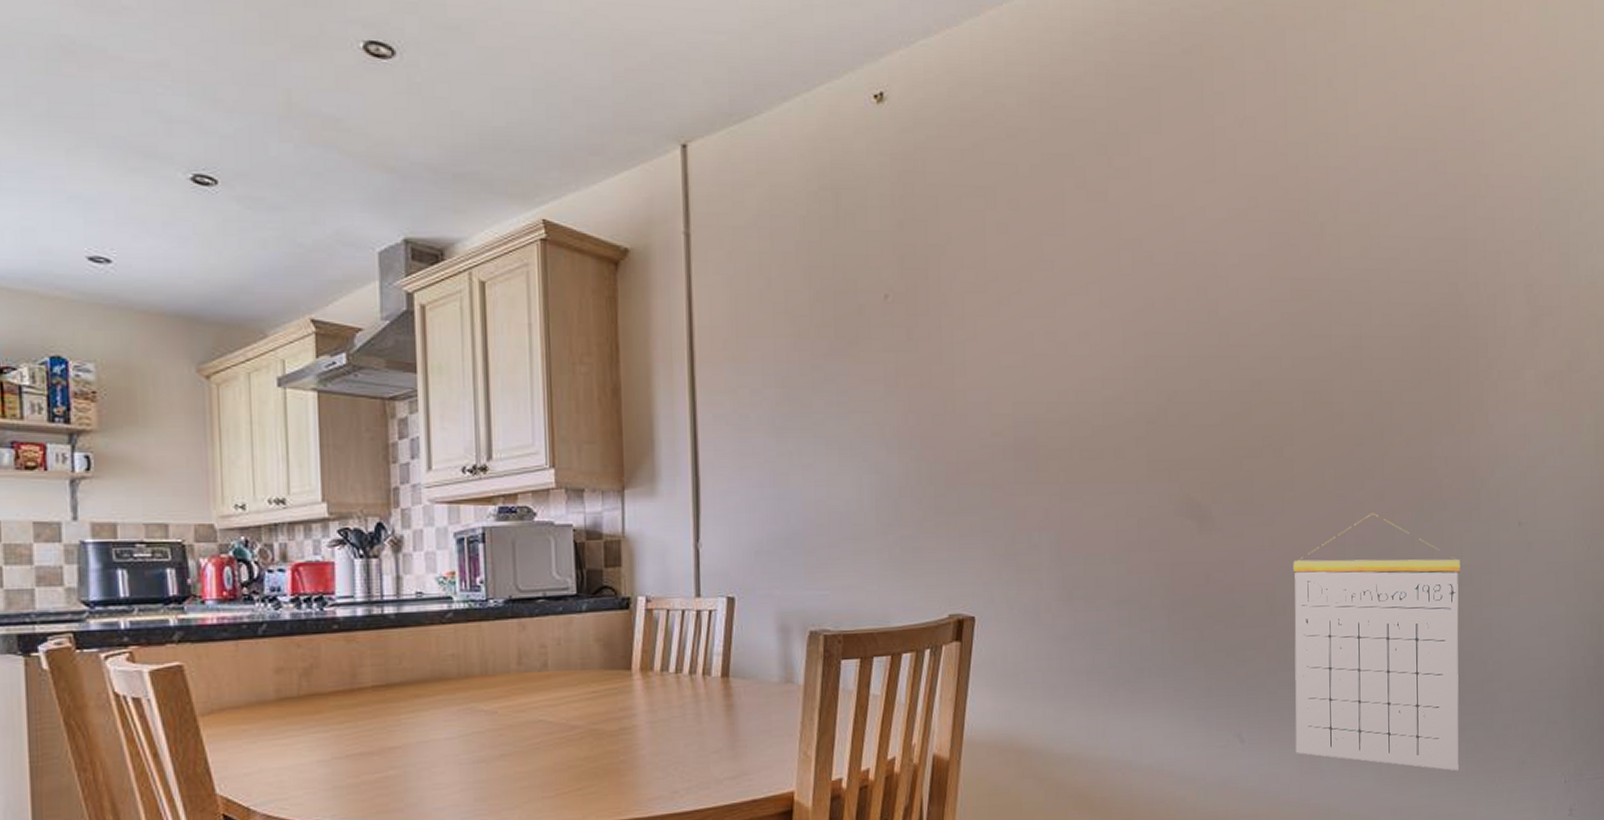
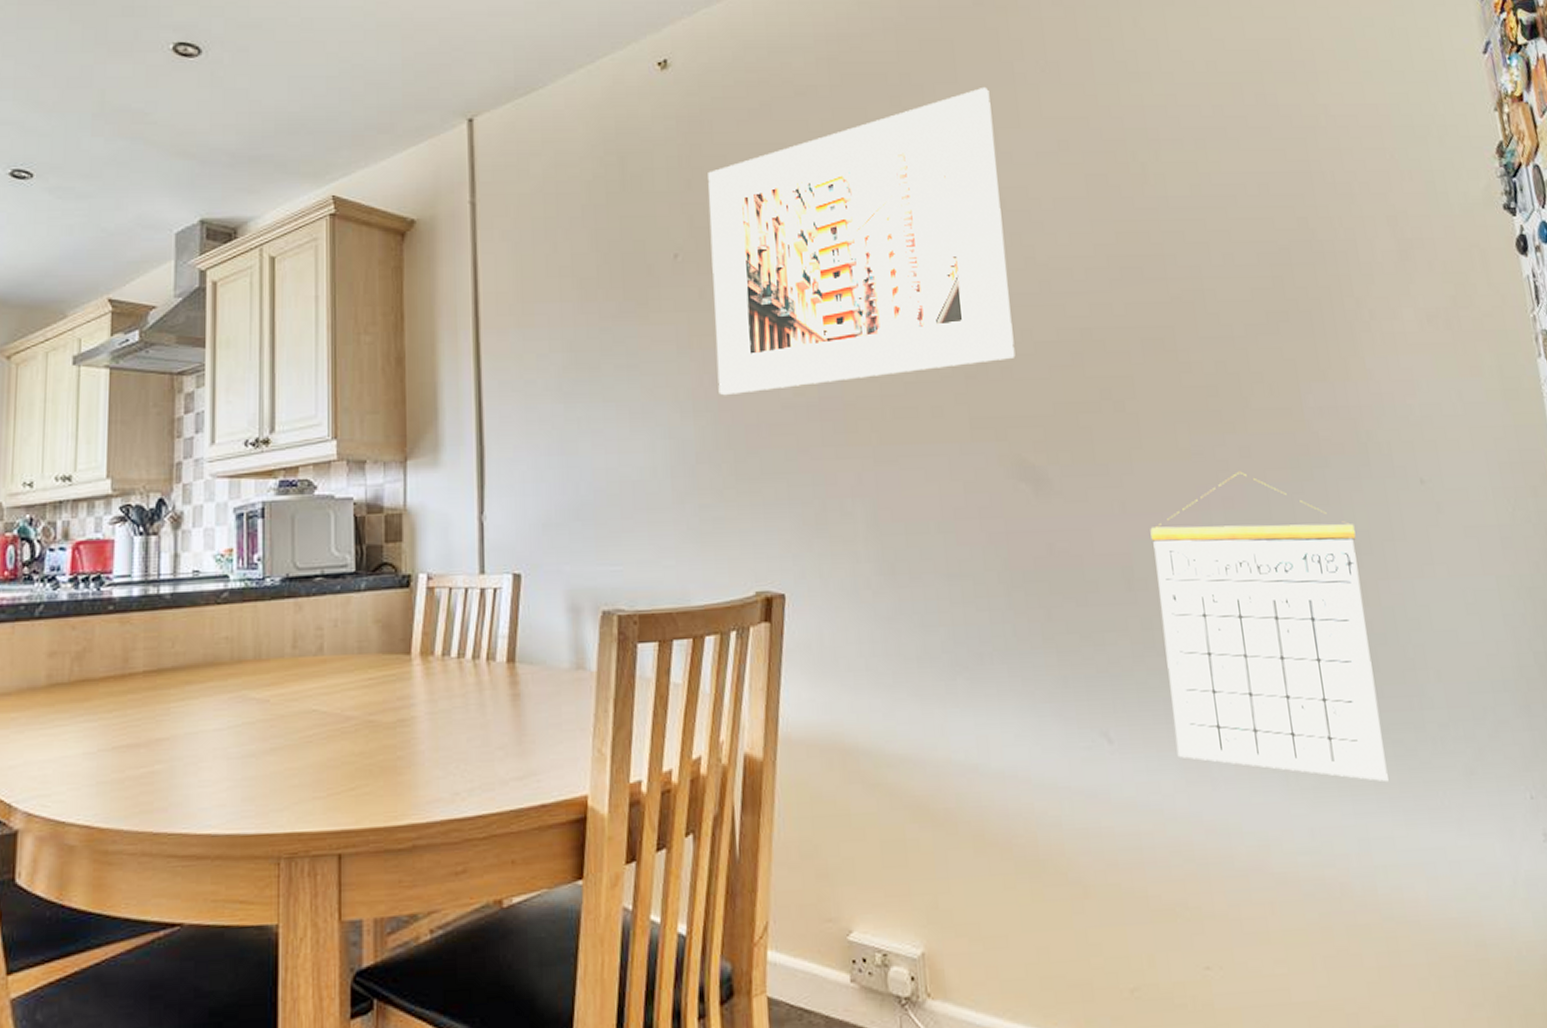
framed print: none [919,139,1192,435] -> present [708,86,1016,396]

